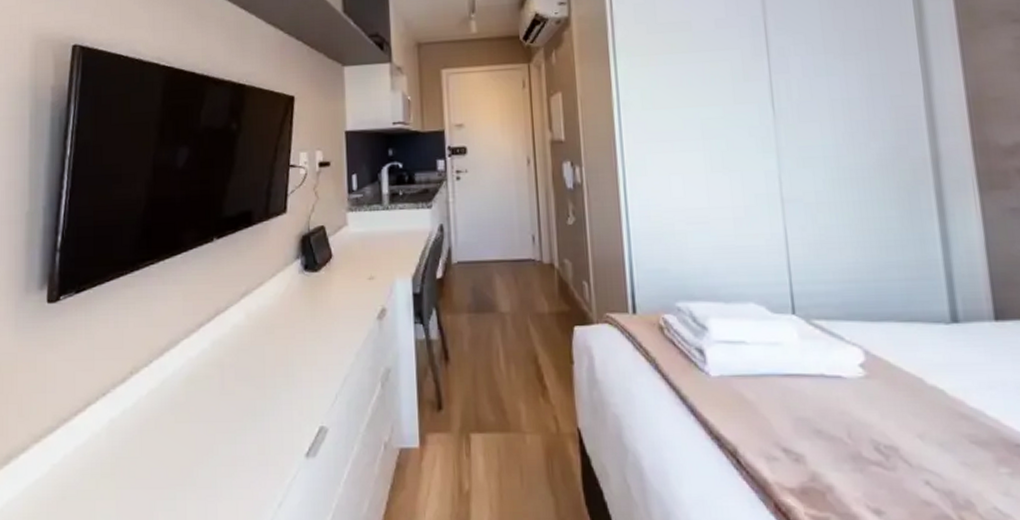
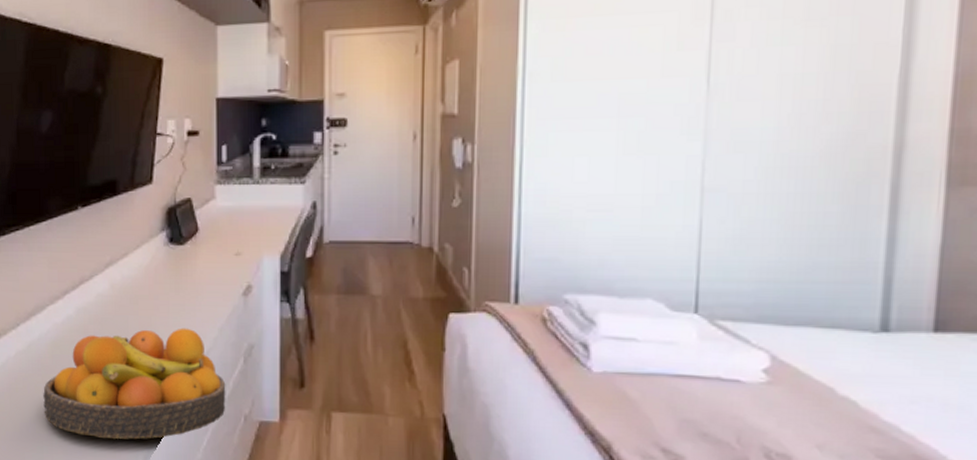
fruit bowl: none [176,355,365,479] -> present [43,327,226,440]

